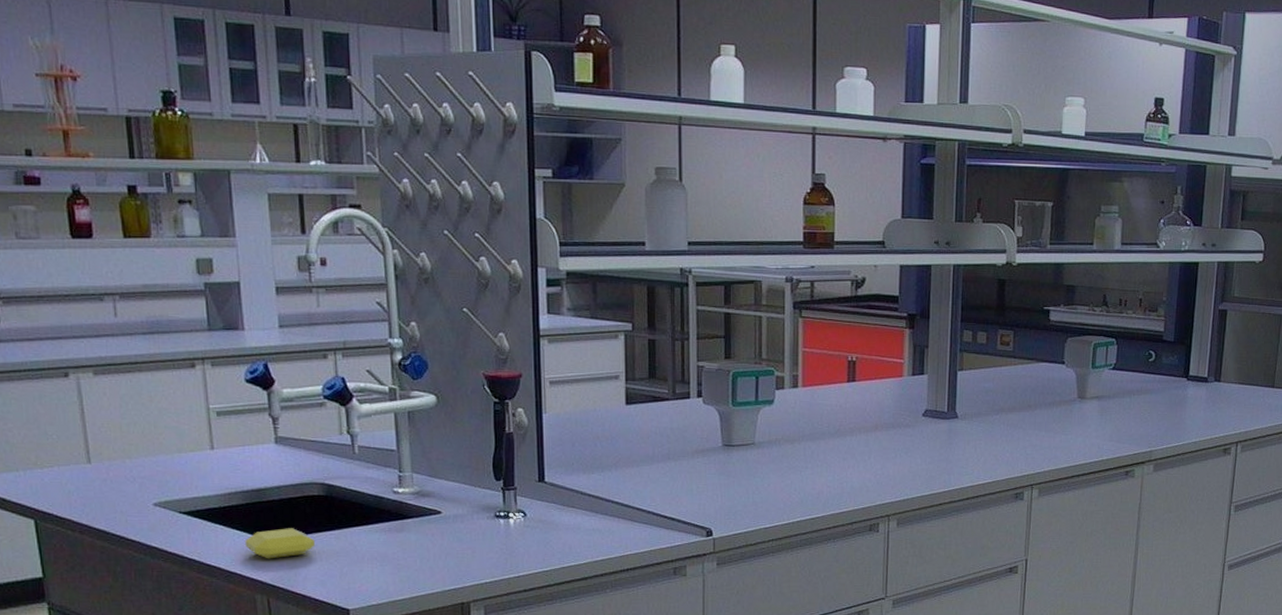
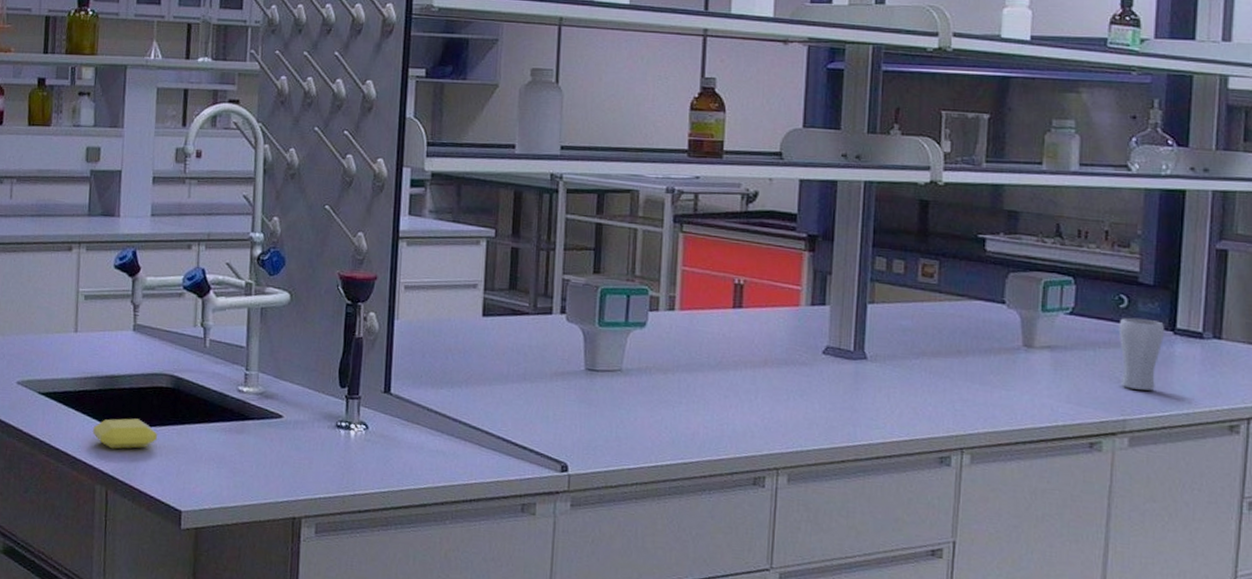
drinking glass: none [1148,369,1180,426] -> present [1118,317,1164,391]

